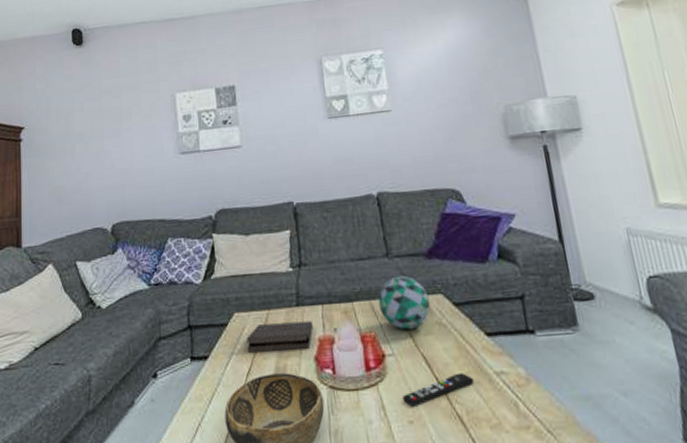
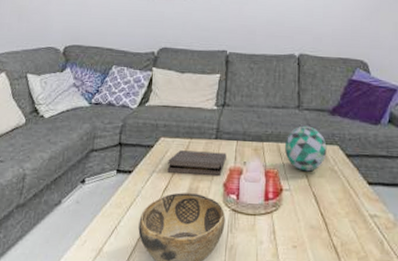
remote control: present [402,373,475,407] -> none [291,211,352,235]

